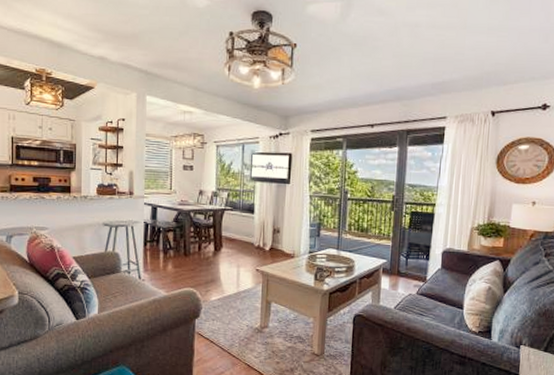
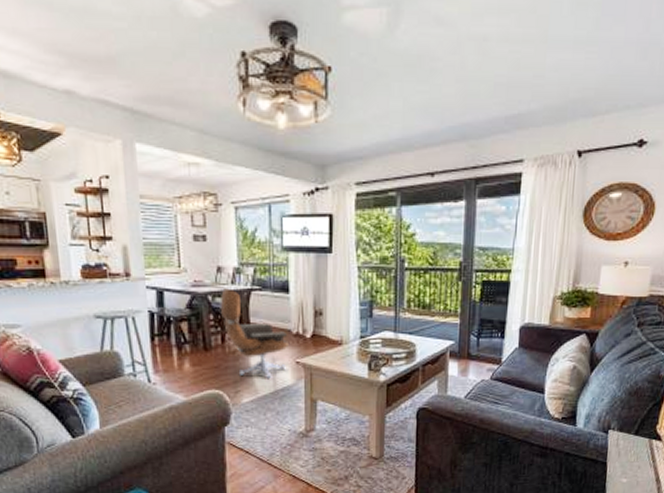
lounge chair: none [199,207,251,281] -> present [220,288,288,378]

